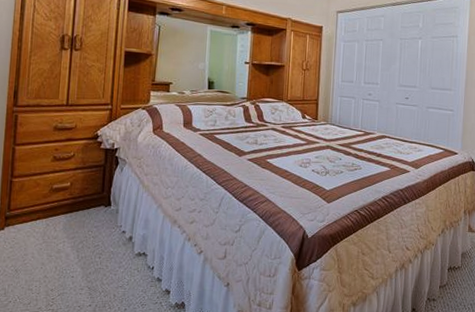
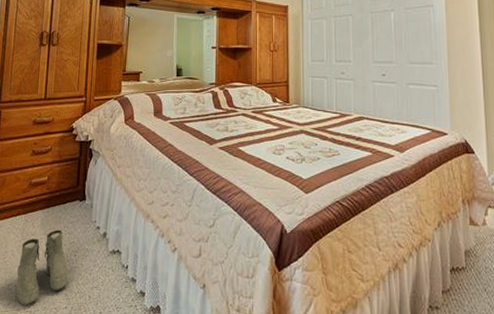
boots: none [37,233,93,305] -> present [16,229,68,307]

